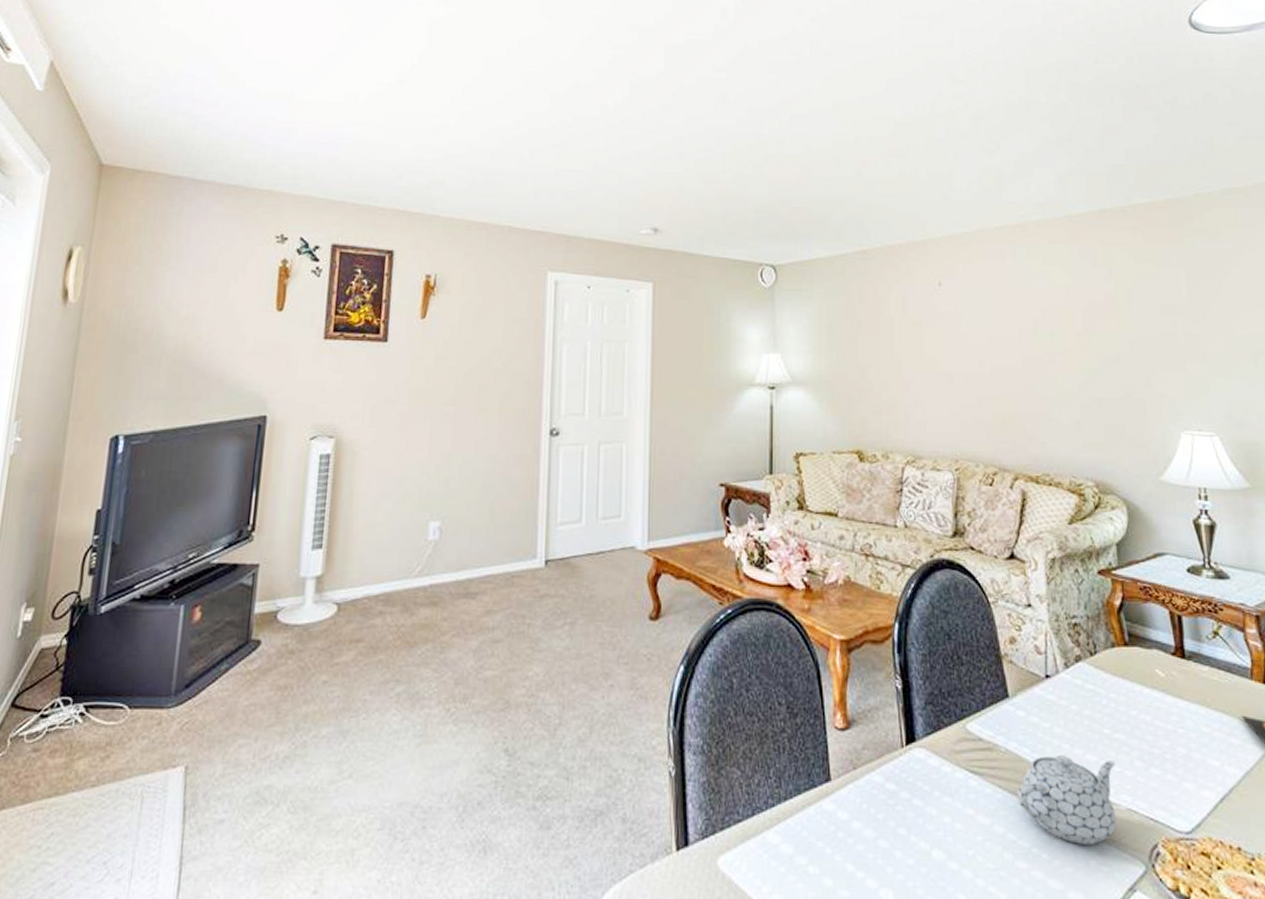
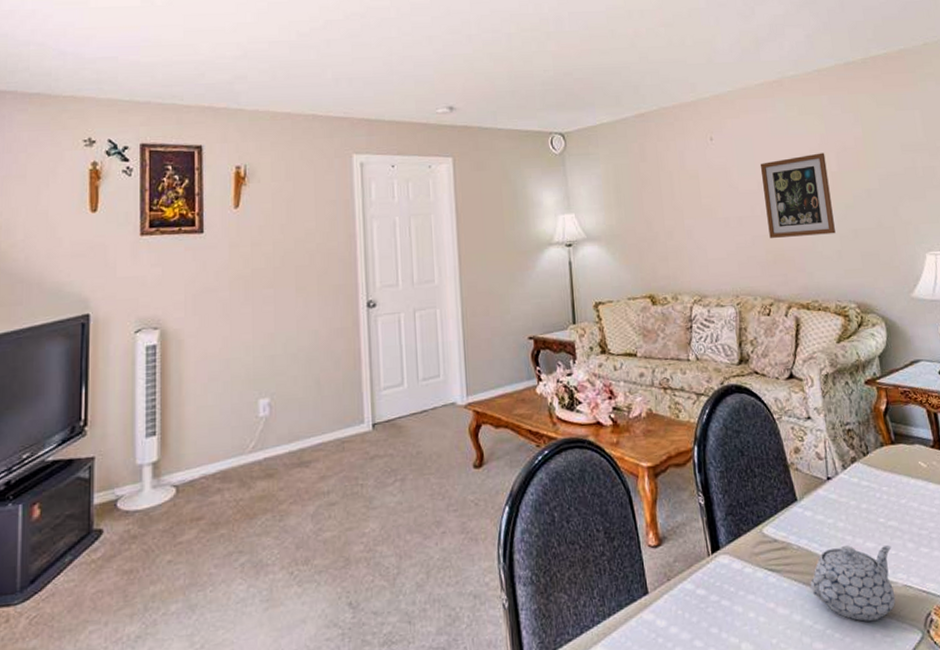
wall art: none [993,309,1076,401] -> present [760,153,836,238]

